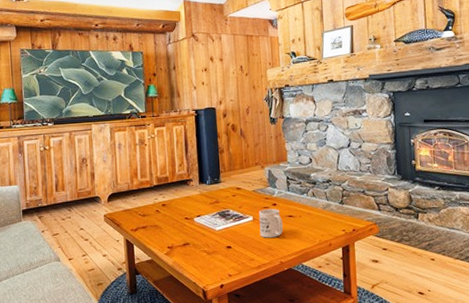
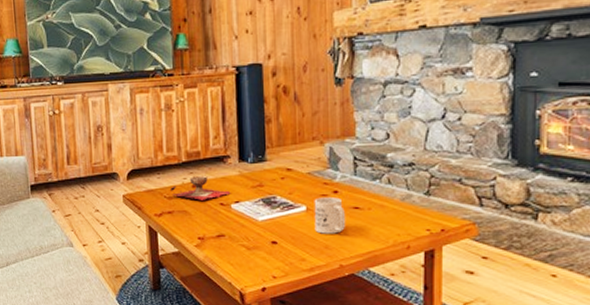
decorative bowl: none [144,195,194,216] -> present [170,175,231,200]

